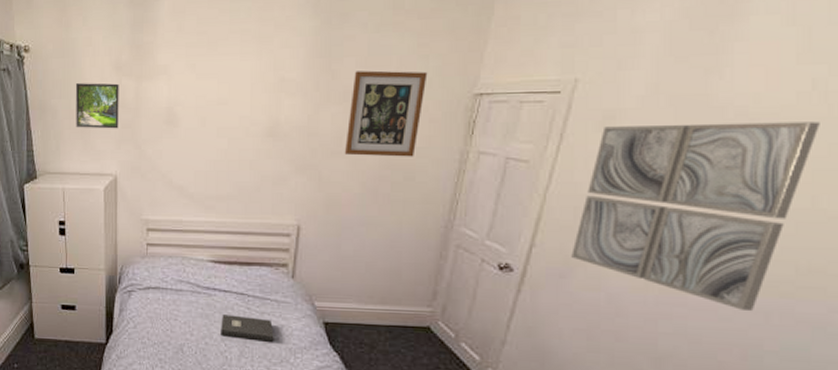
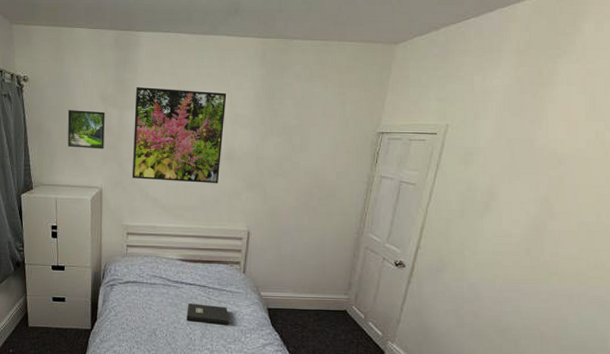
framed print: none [152,51,269,168] -> present [132,87,227,184]
wall art: present [344,70,428,157] -> none [283,111,345,179]
wall art: present [571,122,820,312] -> none [445,160,600,296]

